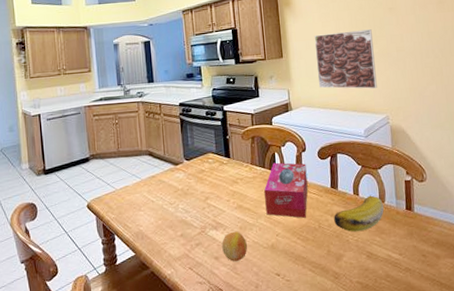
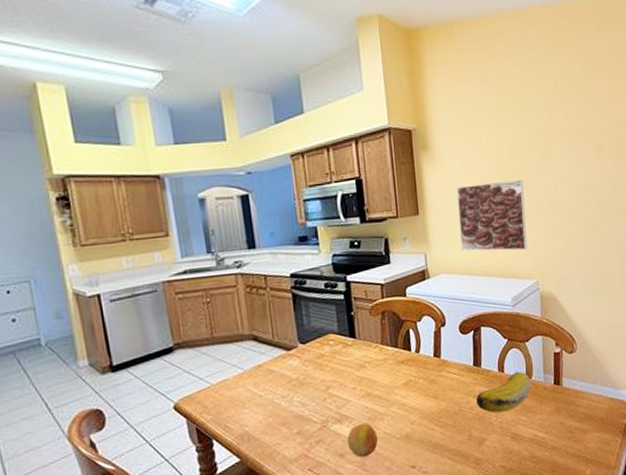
tissue box: present [264,162,308,218] -> none [397,340,448,402]

